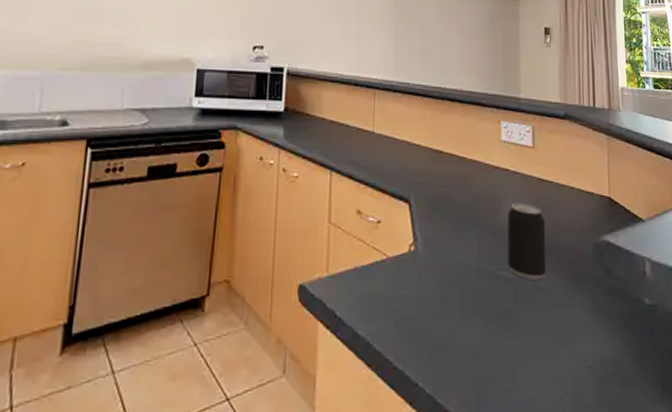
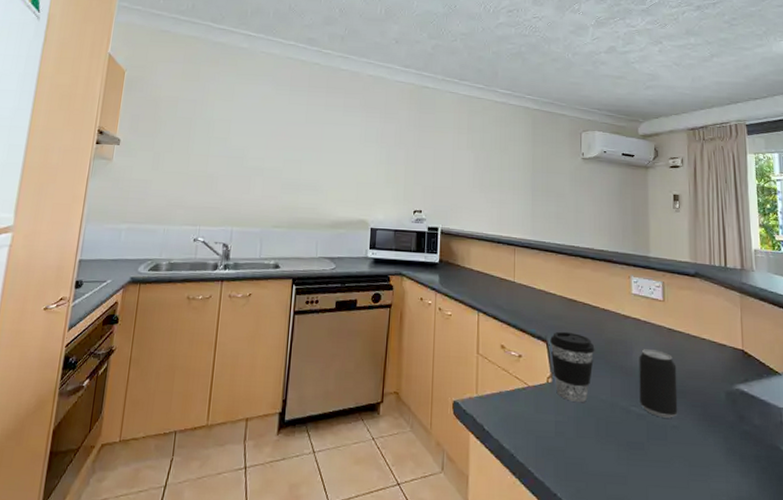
coffee cup: none [413,189,462,272] -> present [550,331,595,403]

